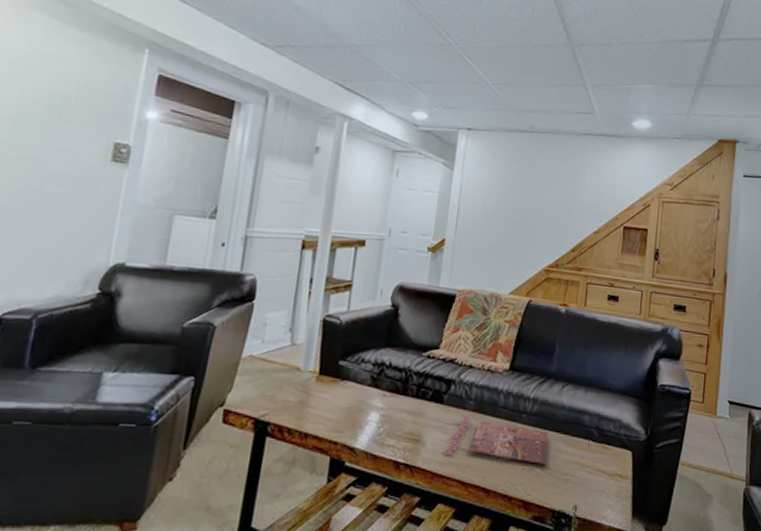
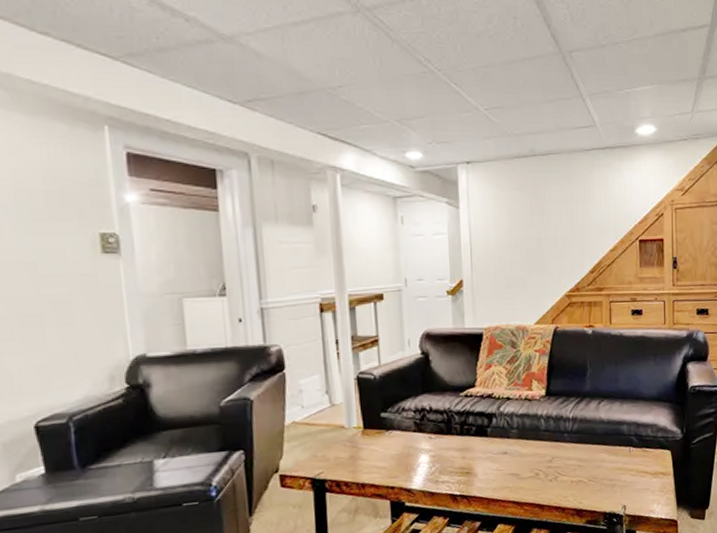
cover: present [443,415,548,465] -> none [495,443,593,482]

